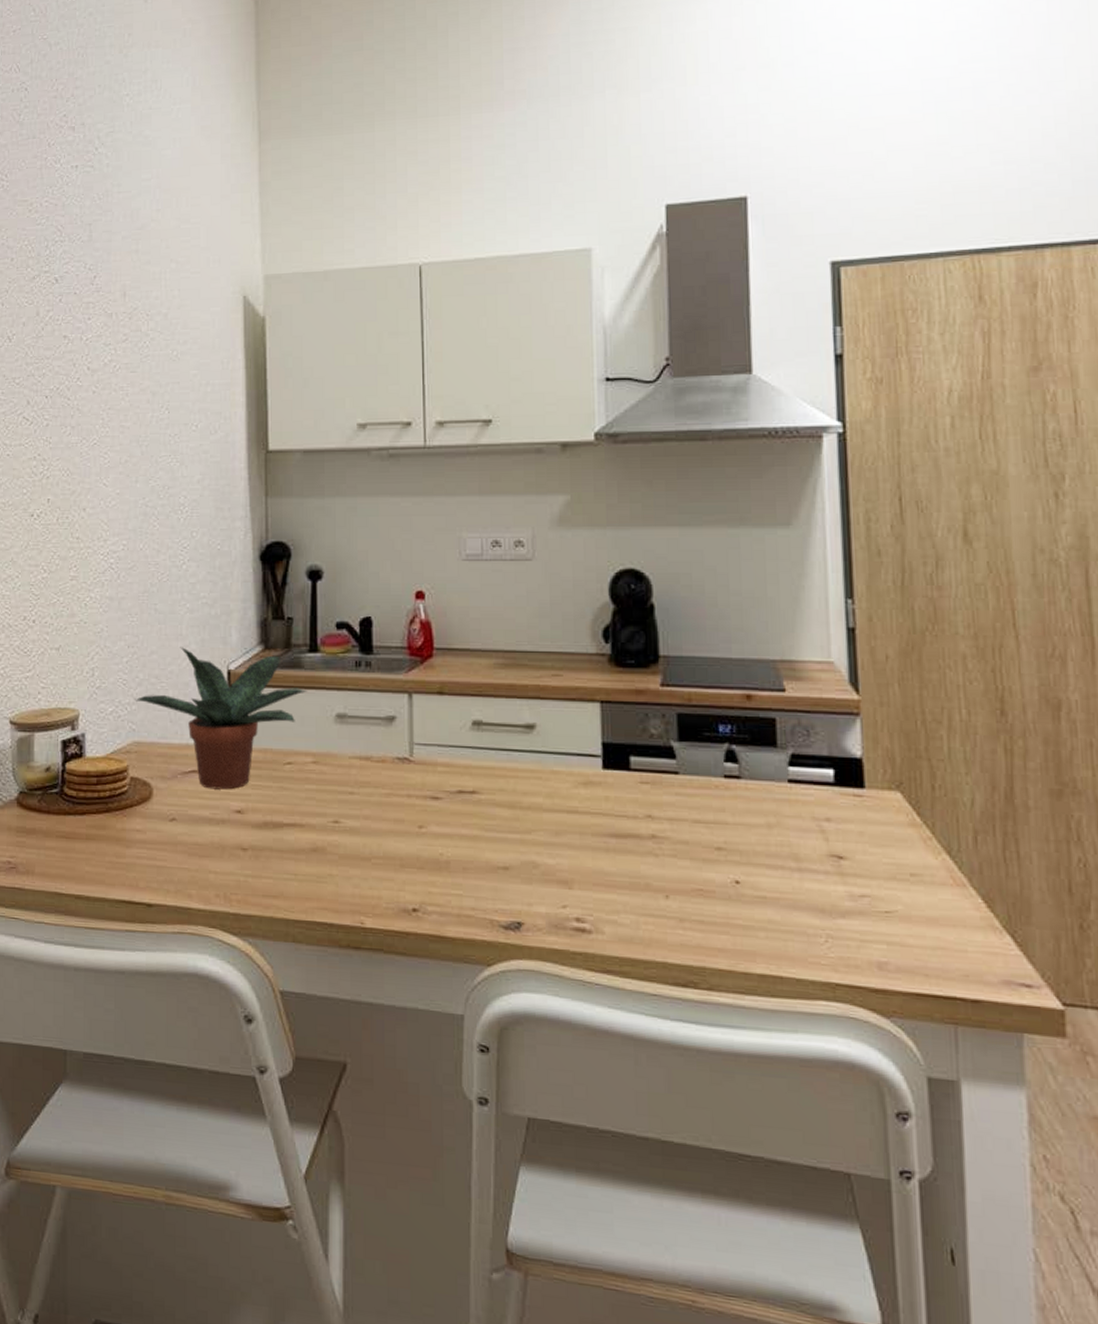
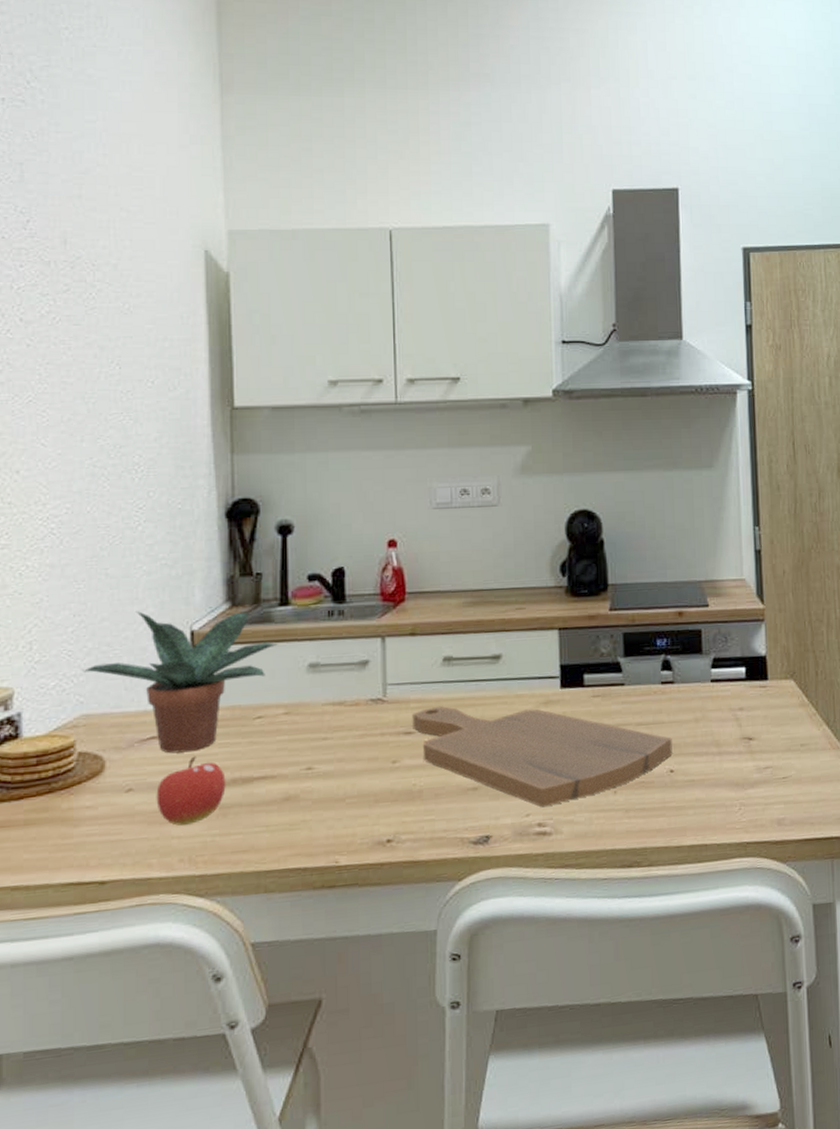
fruit: none [196,794,258,861] -> present [156,756,226,826]
cutting board: none [439,772,738,901] -> present [412,705,673,808]

